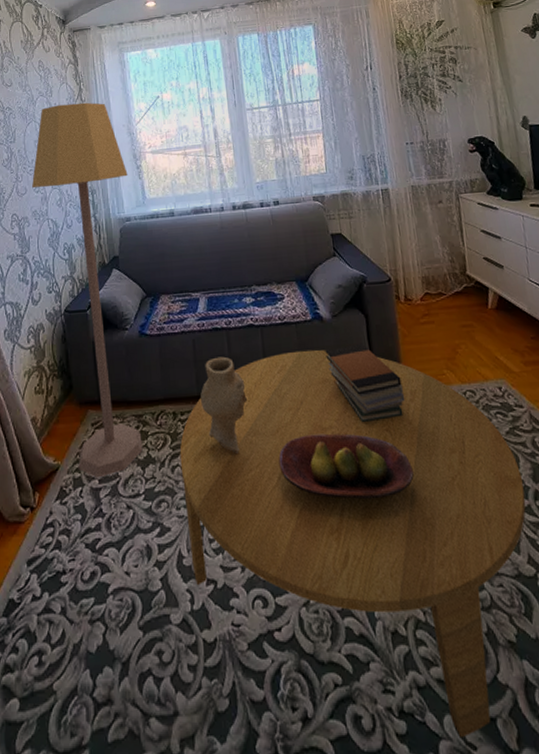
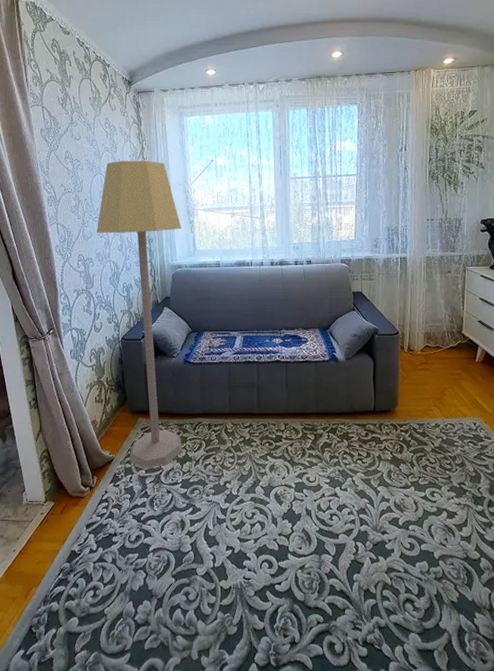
coffee table: present [179,349,526,739] -> none [212,384,481,662]
decorative vase: present [201,356,247,455] -> none [232,384,269,459]
fruit bowl: present [278,433,414,500] -> none [291,448,396,498]
book stack: present [325,343,405,423] -> none [337,381,398,442]

